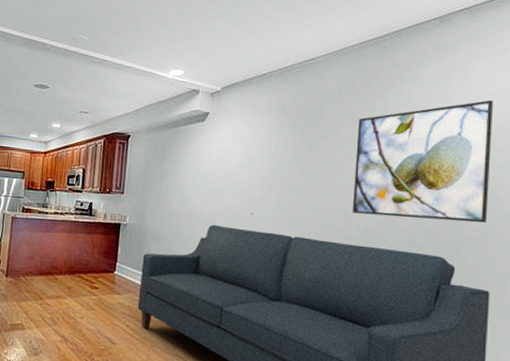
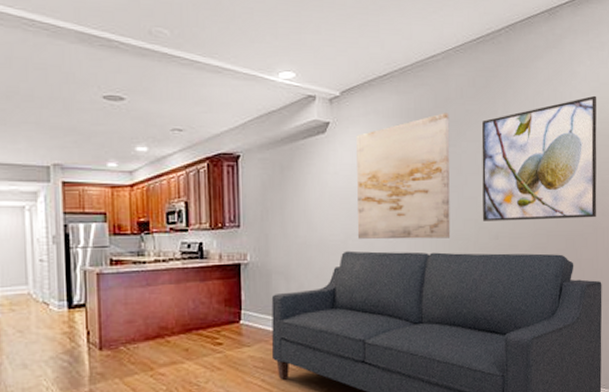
wall art: none [224,109,325,225] -> present [356,113,451,240]

